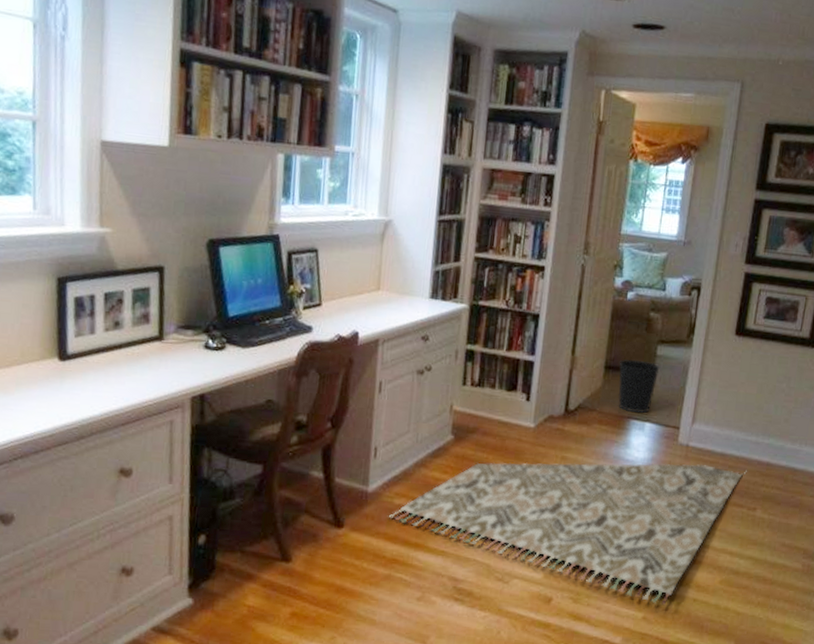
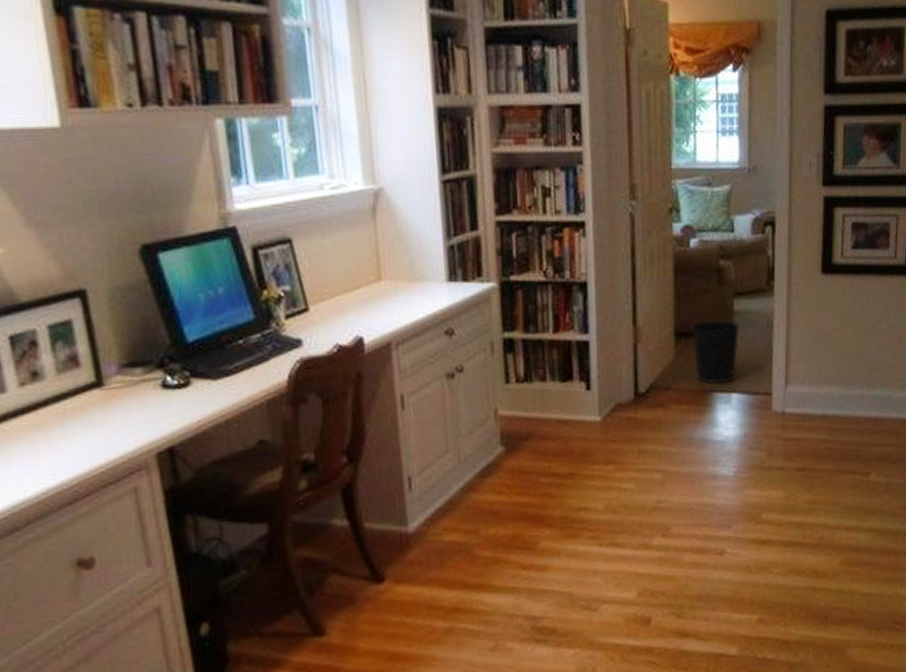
rug: present [388,462,747,606] -> none [438,430,854,602]

